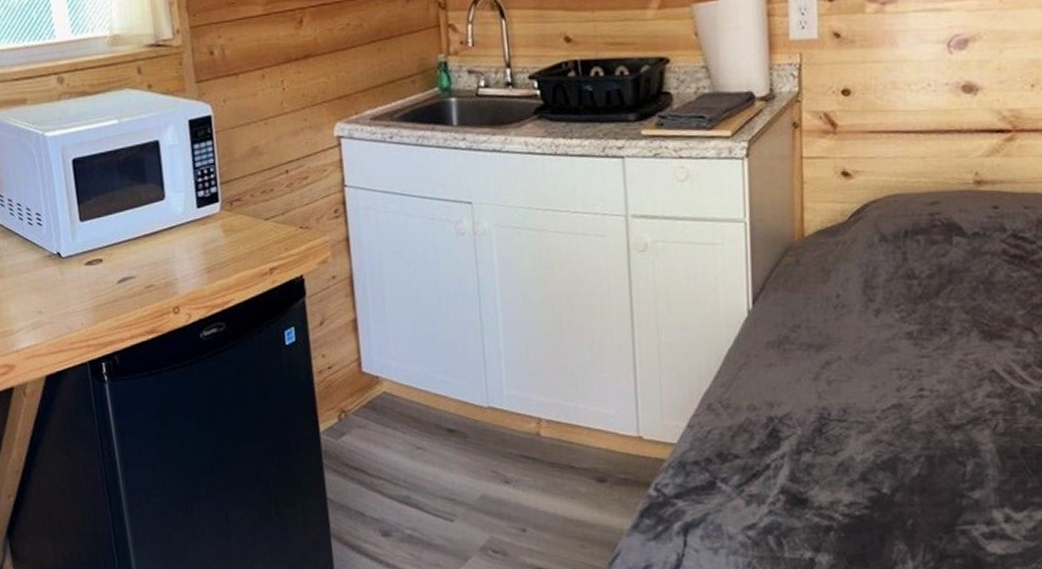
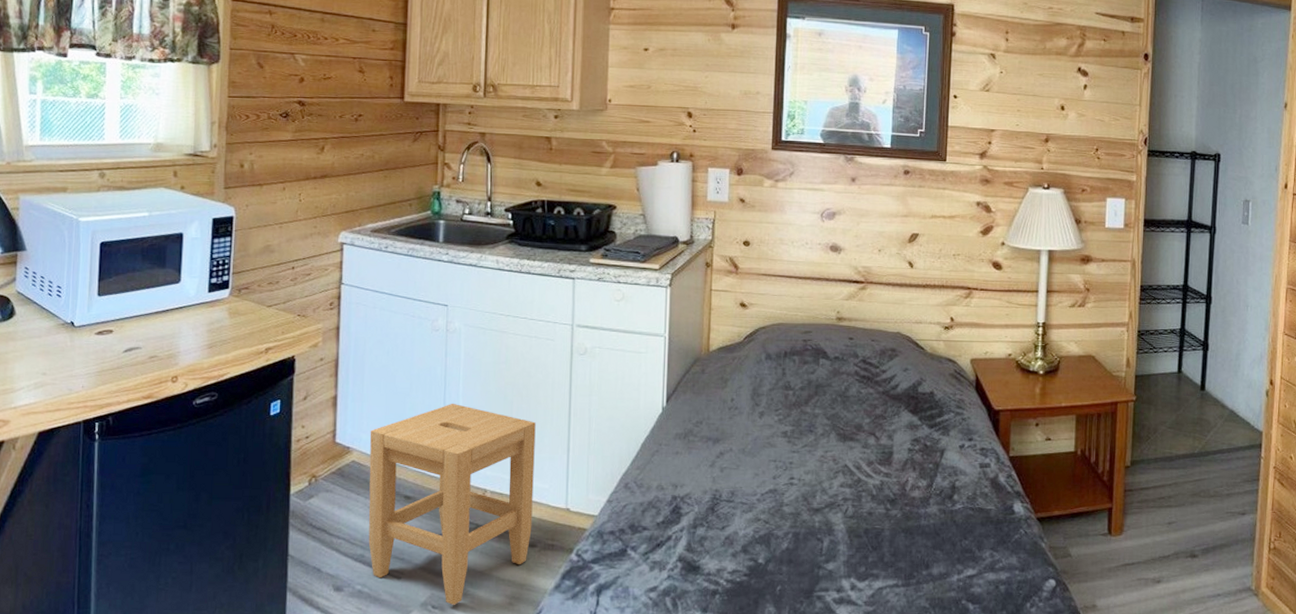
stool: none [399,319,599,549] -> present [368,403,536,605]

